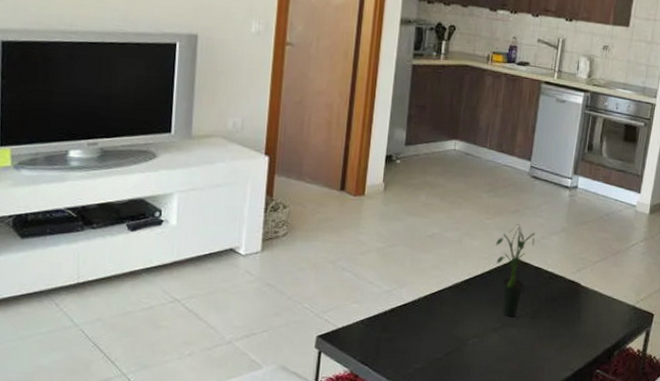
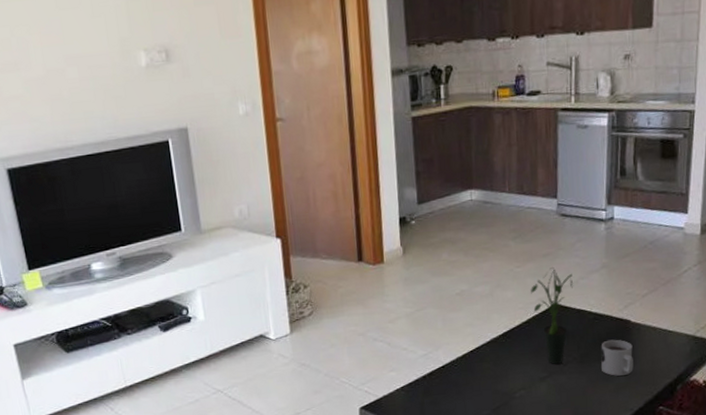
mug: none [549,299,580,335] -> present [600,339,634,376]

